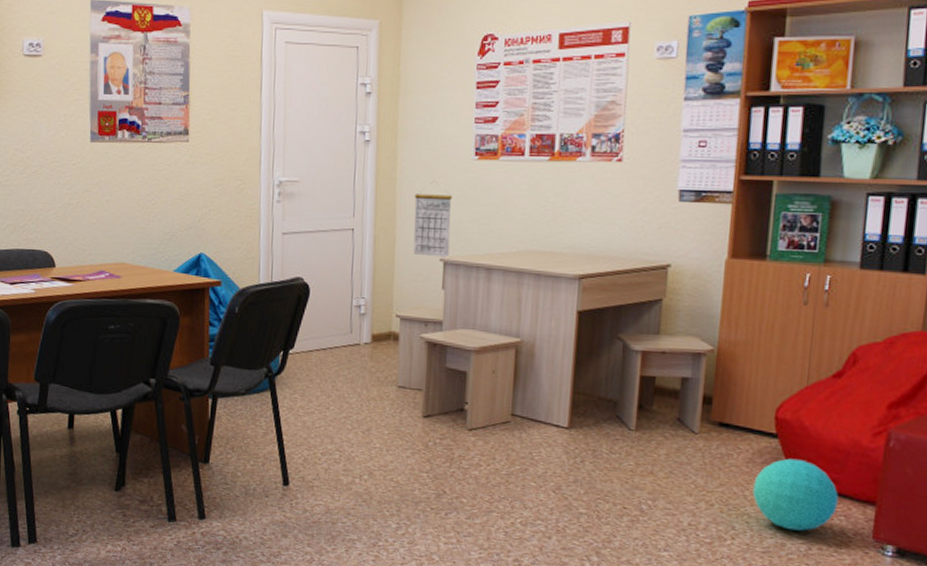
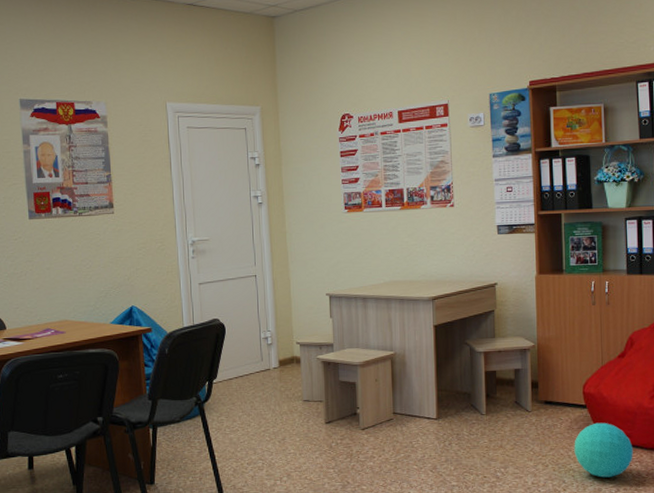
calendar: present [413,181,453,257] -> none [302,232,333,293]

